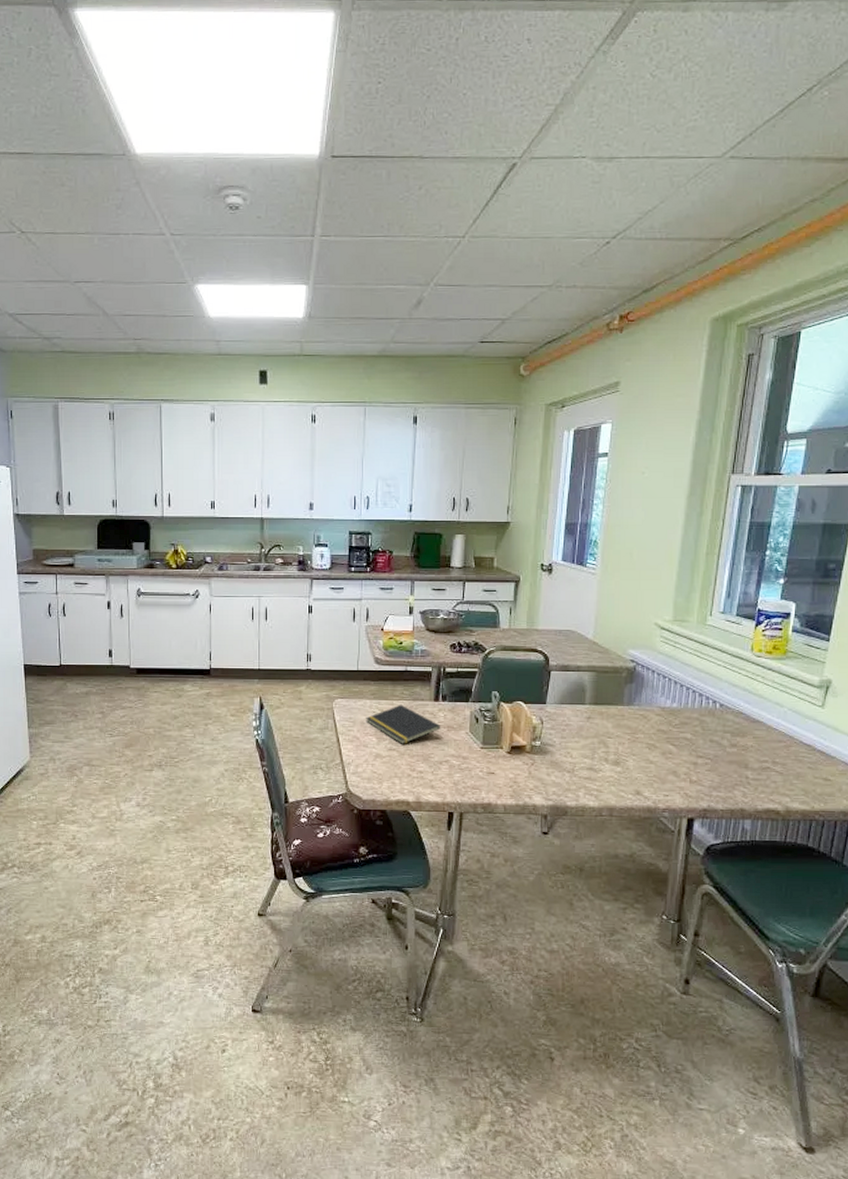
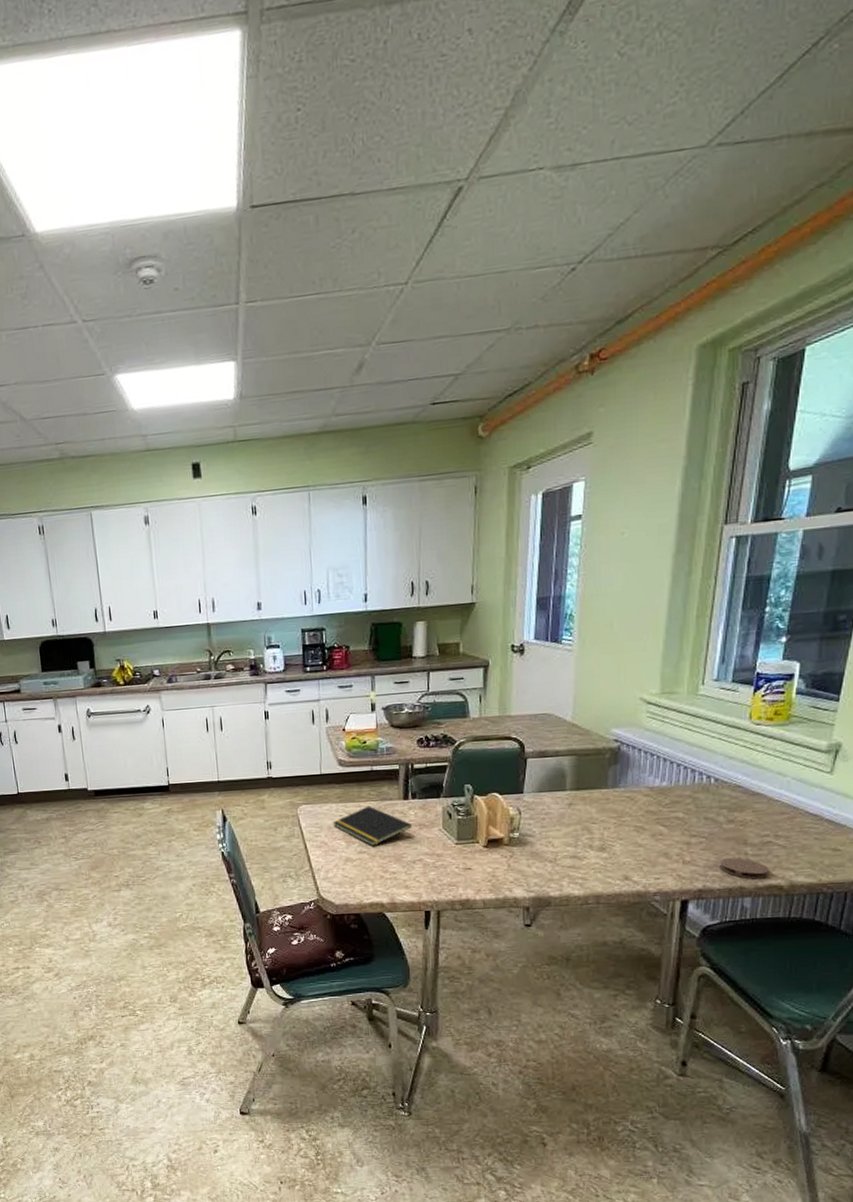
coaster: none [723,781,767,803] -> present [720,858,769,879]

